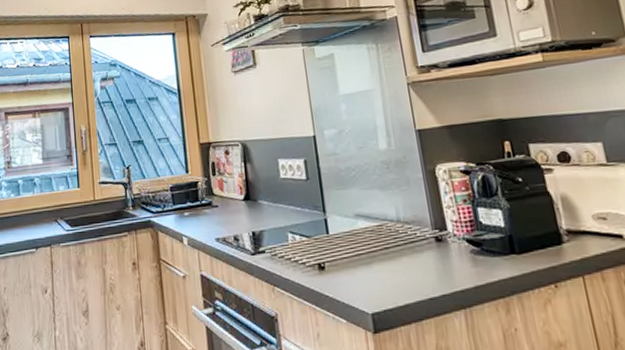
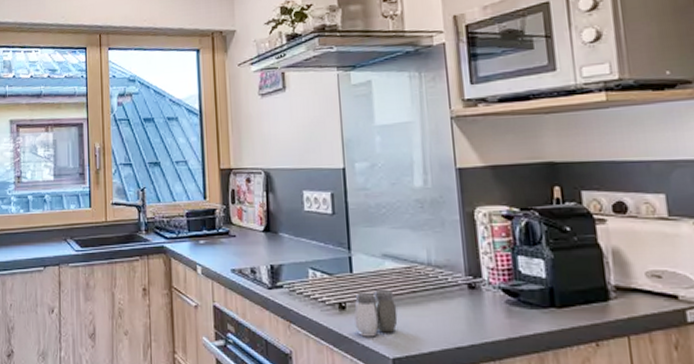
salt and pepper shaker: none [332,247,374,295] -> present [354,289,398,337]

